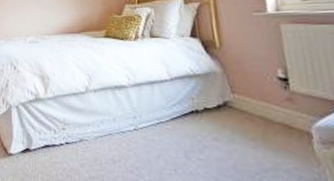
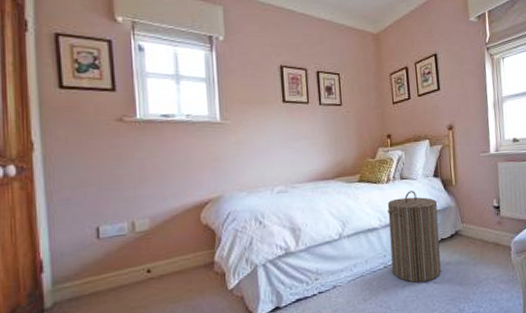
laundry hamper: none [136,50,207,156] -> present [387,190,441,283]

